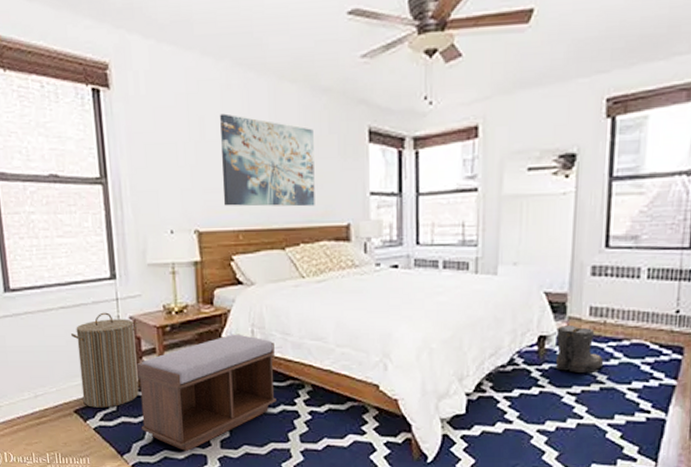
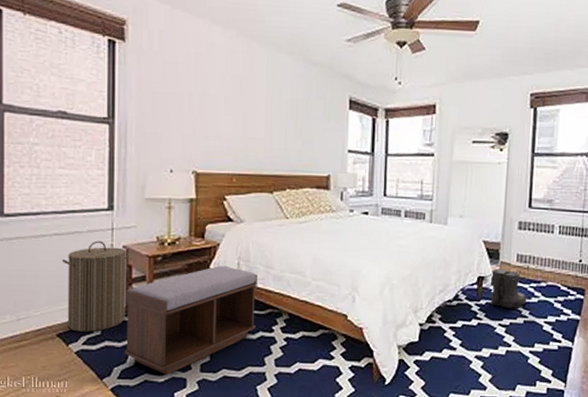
wall art: present [220,113,315,207] -> none [221,73,304,158]

